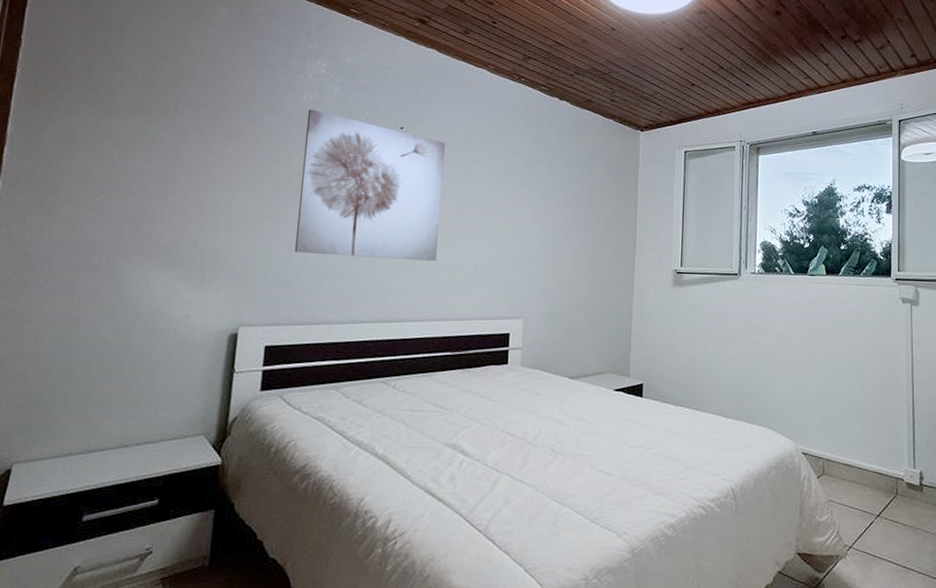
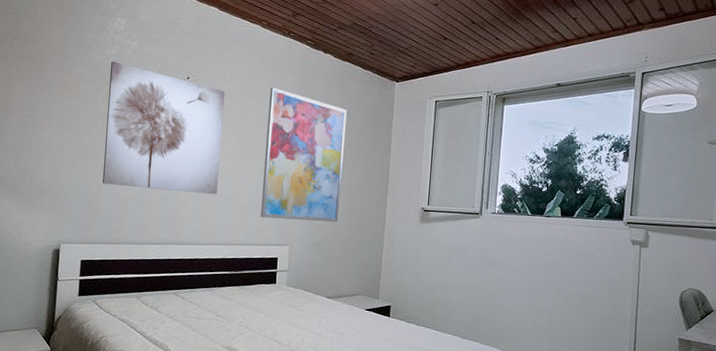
wall art: none [489,138,587,290] -> present [261,88,347,222]

